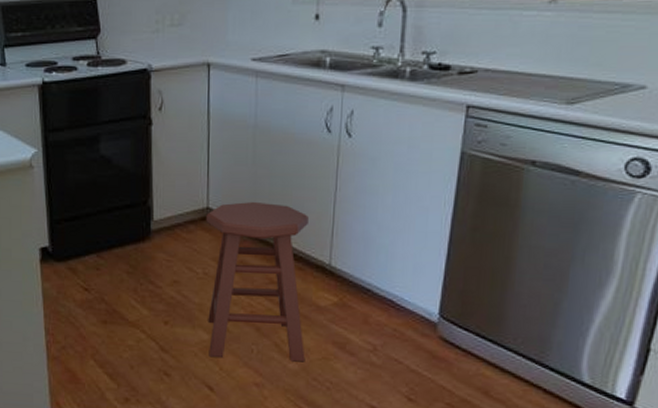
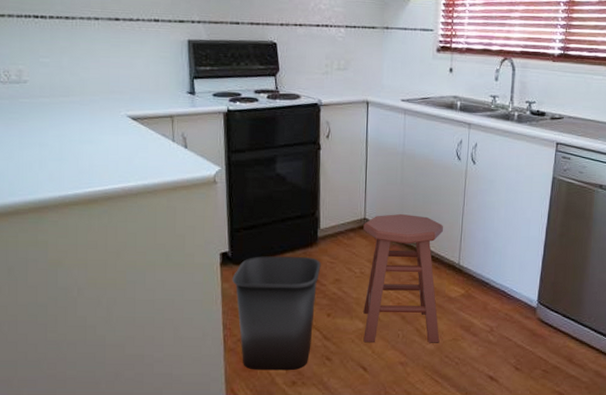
waste bin: none [54,252,156,385] -> present [232,256,321,371]

